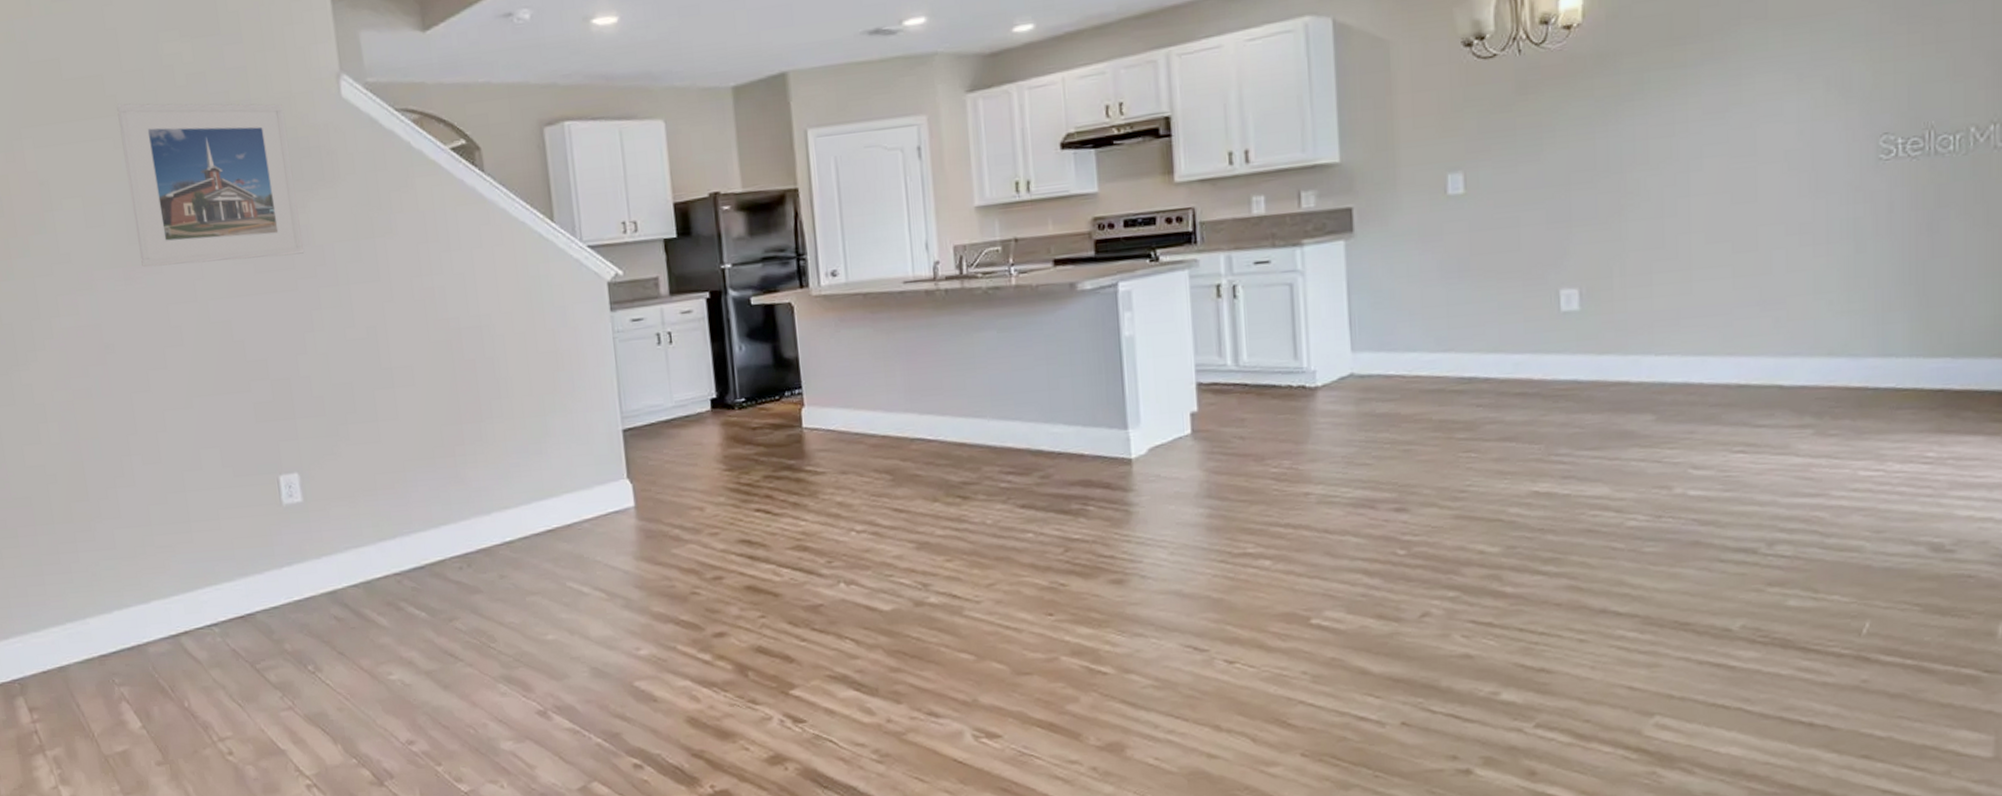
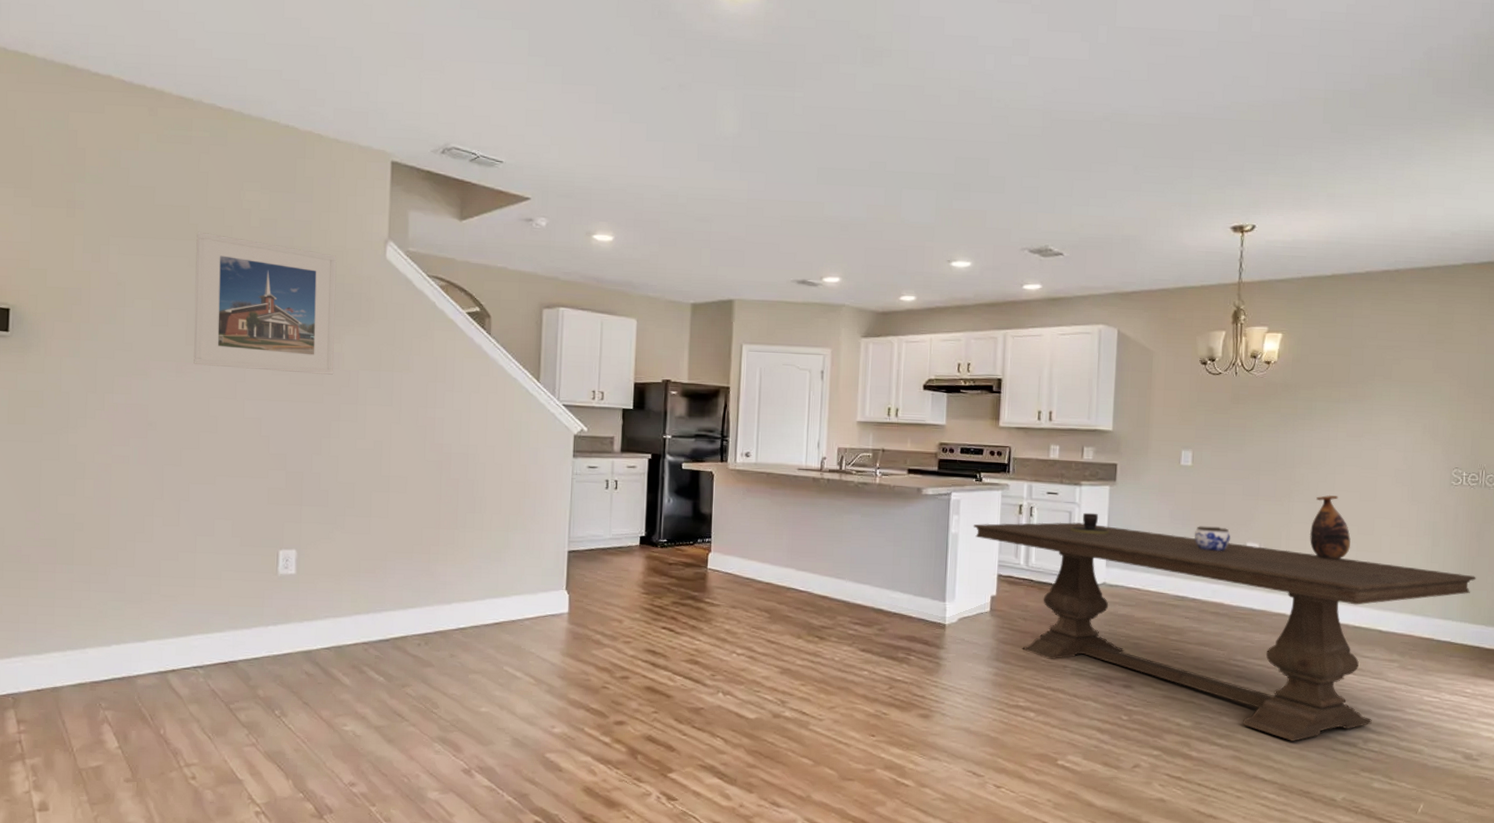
dining table: none [1153,287,1931,556] -> present [973,521,1476,741]
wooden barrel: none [1294,280,1352,311] -> present [1071,512,1110,535]
jar: none [1479,273,1534,309] -> present [1194,526,1231,551]
vase: none [1655,202,1722,296] -> present [1309,494,1351,559]

